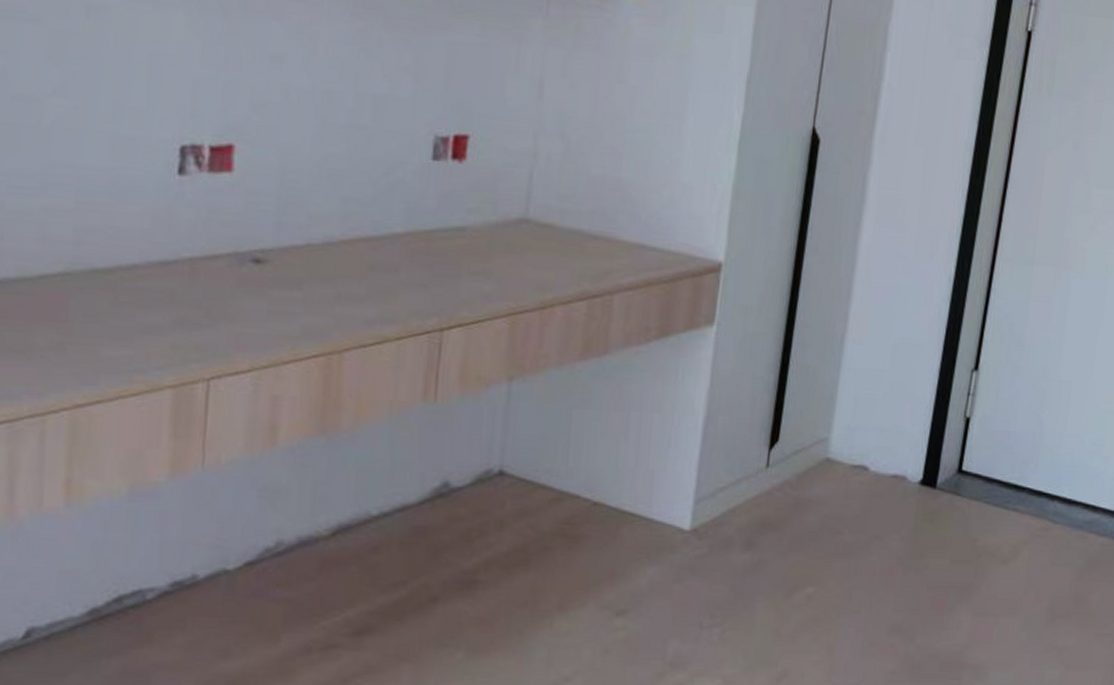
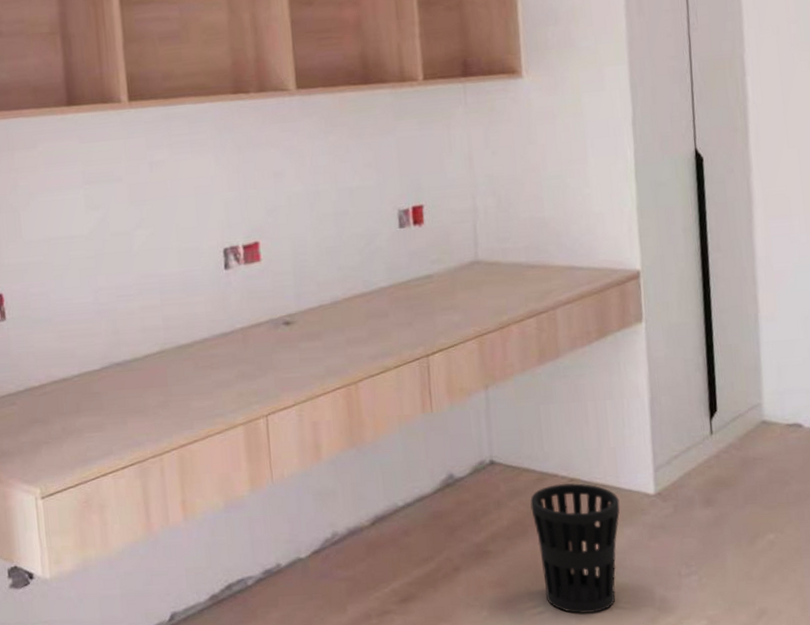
wastebasket: none [539,506,648,664] -> present [530,483,620,614]

